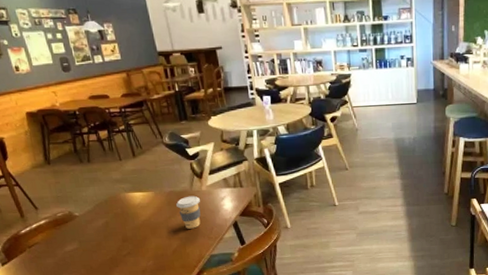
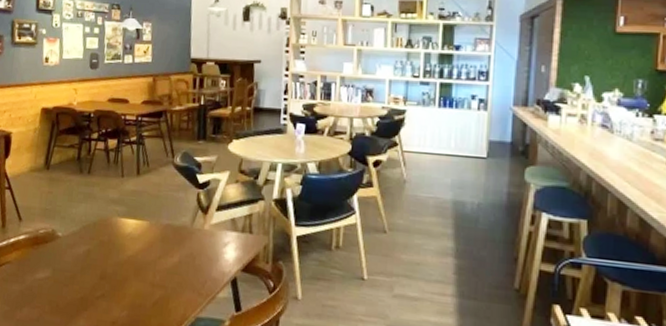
coffee cup: present [176,195,201,229] -> none [170,233,199,278]

